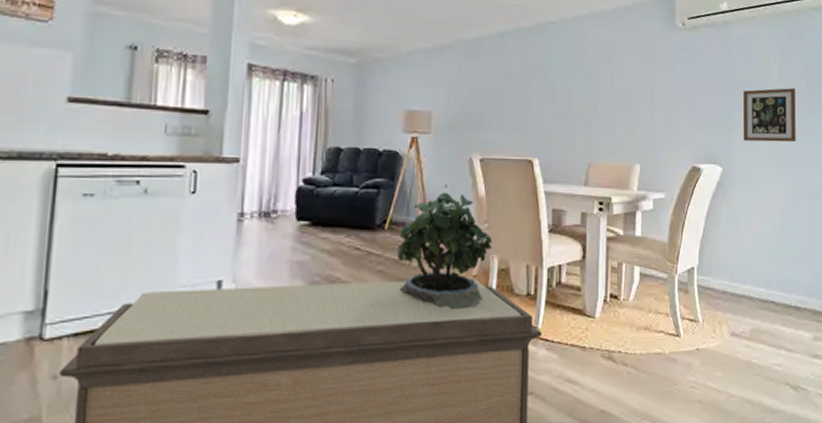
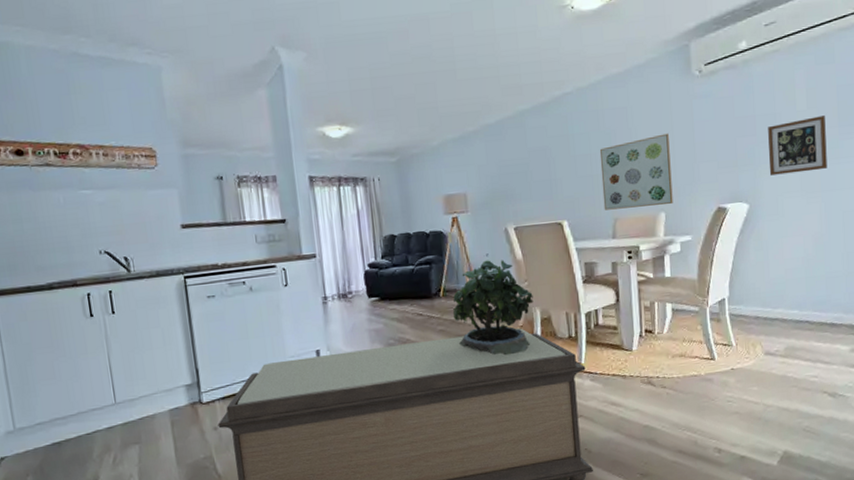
wall art: none [578,81,649,157] -> present [599,133,673,211]

